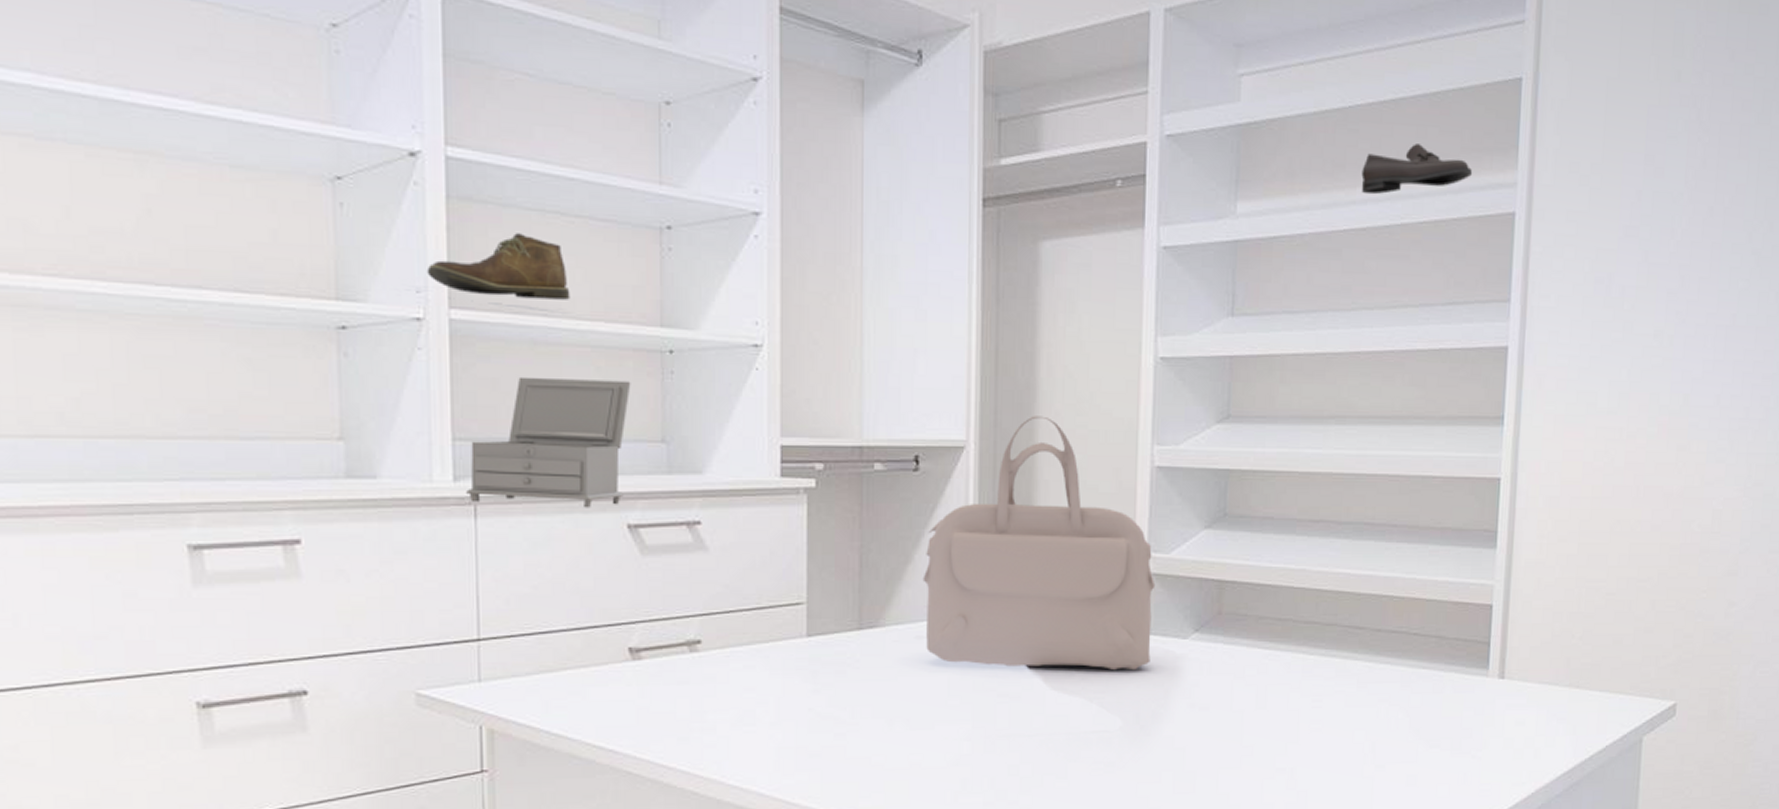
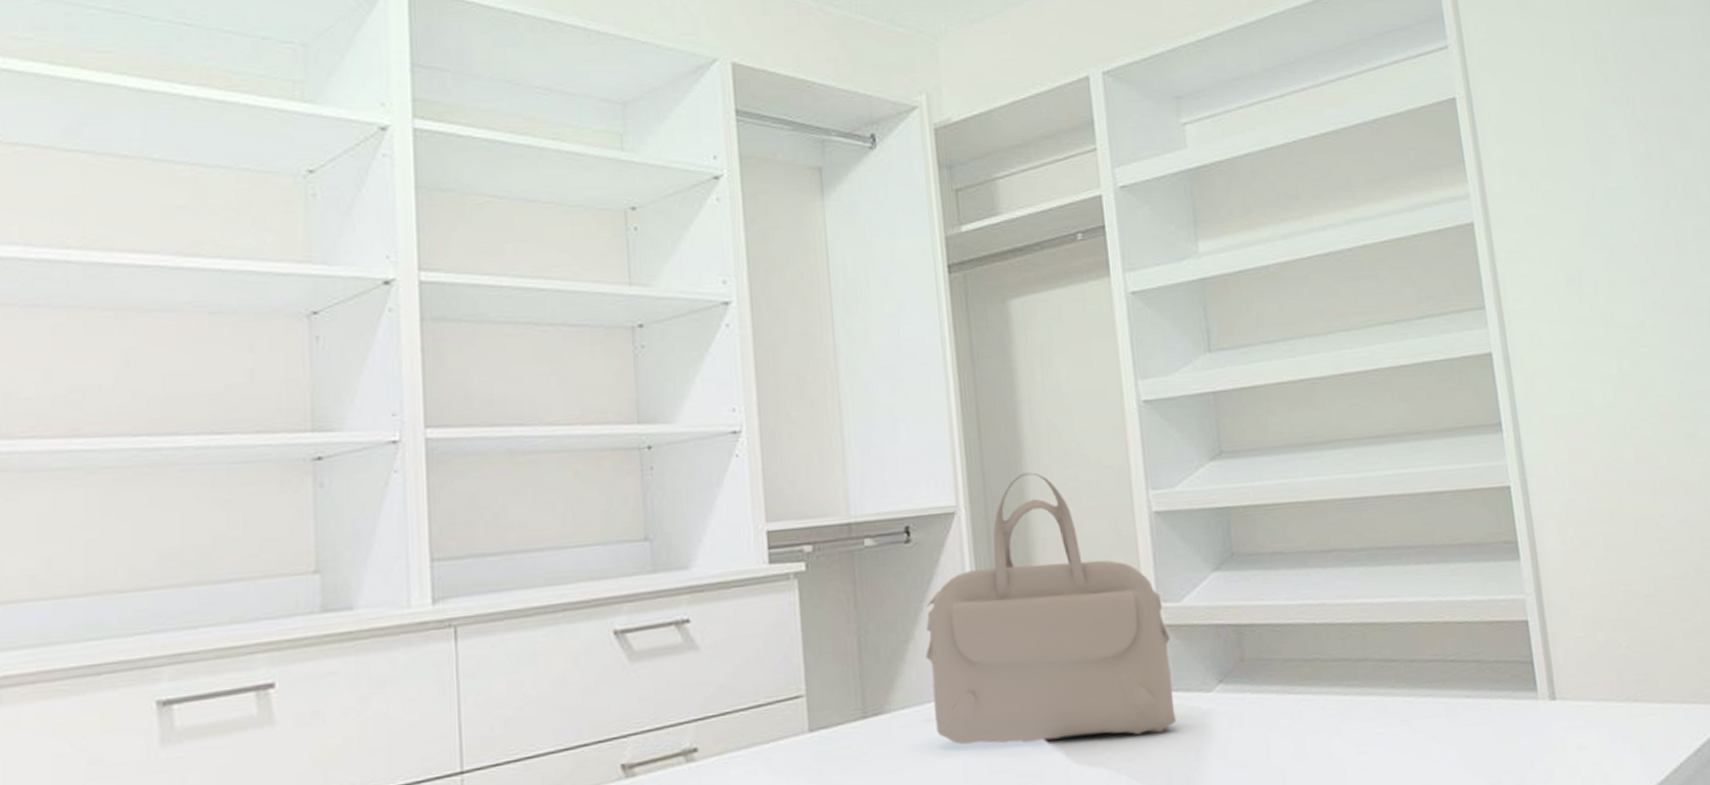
boot: present [426,233,570,300] -> none [402,347,546,412]
jewelry box: present [466,376,631,508] -> none [446,481,611,625]
loafer: present [1361,144,1473,195] -> none [1315,168,1425,221]

